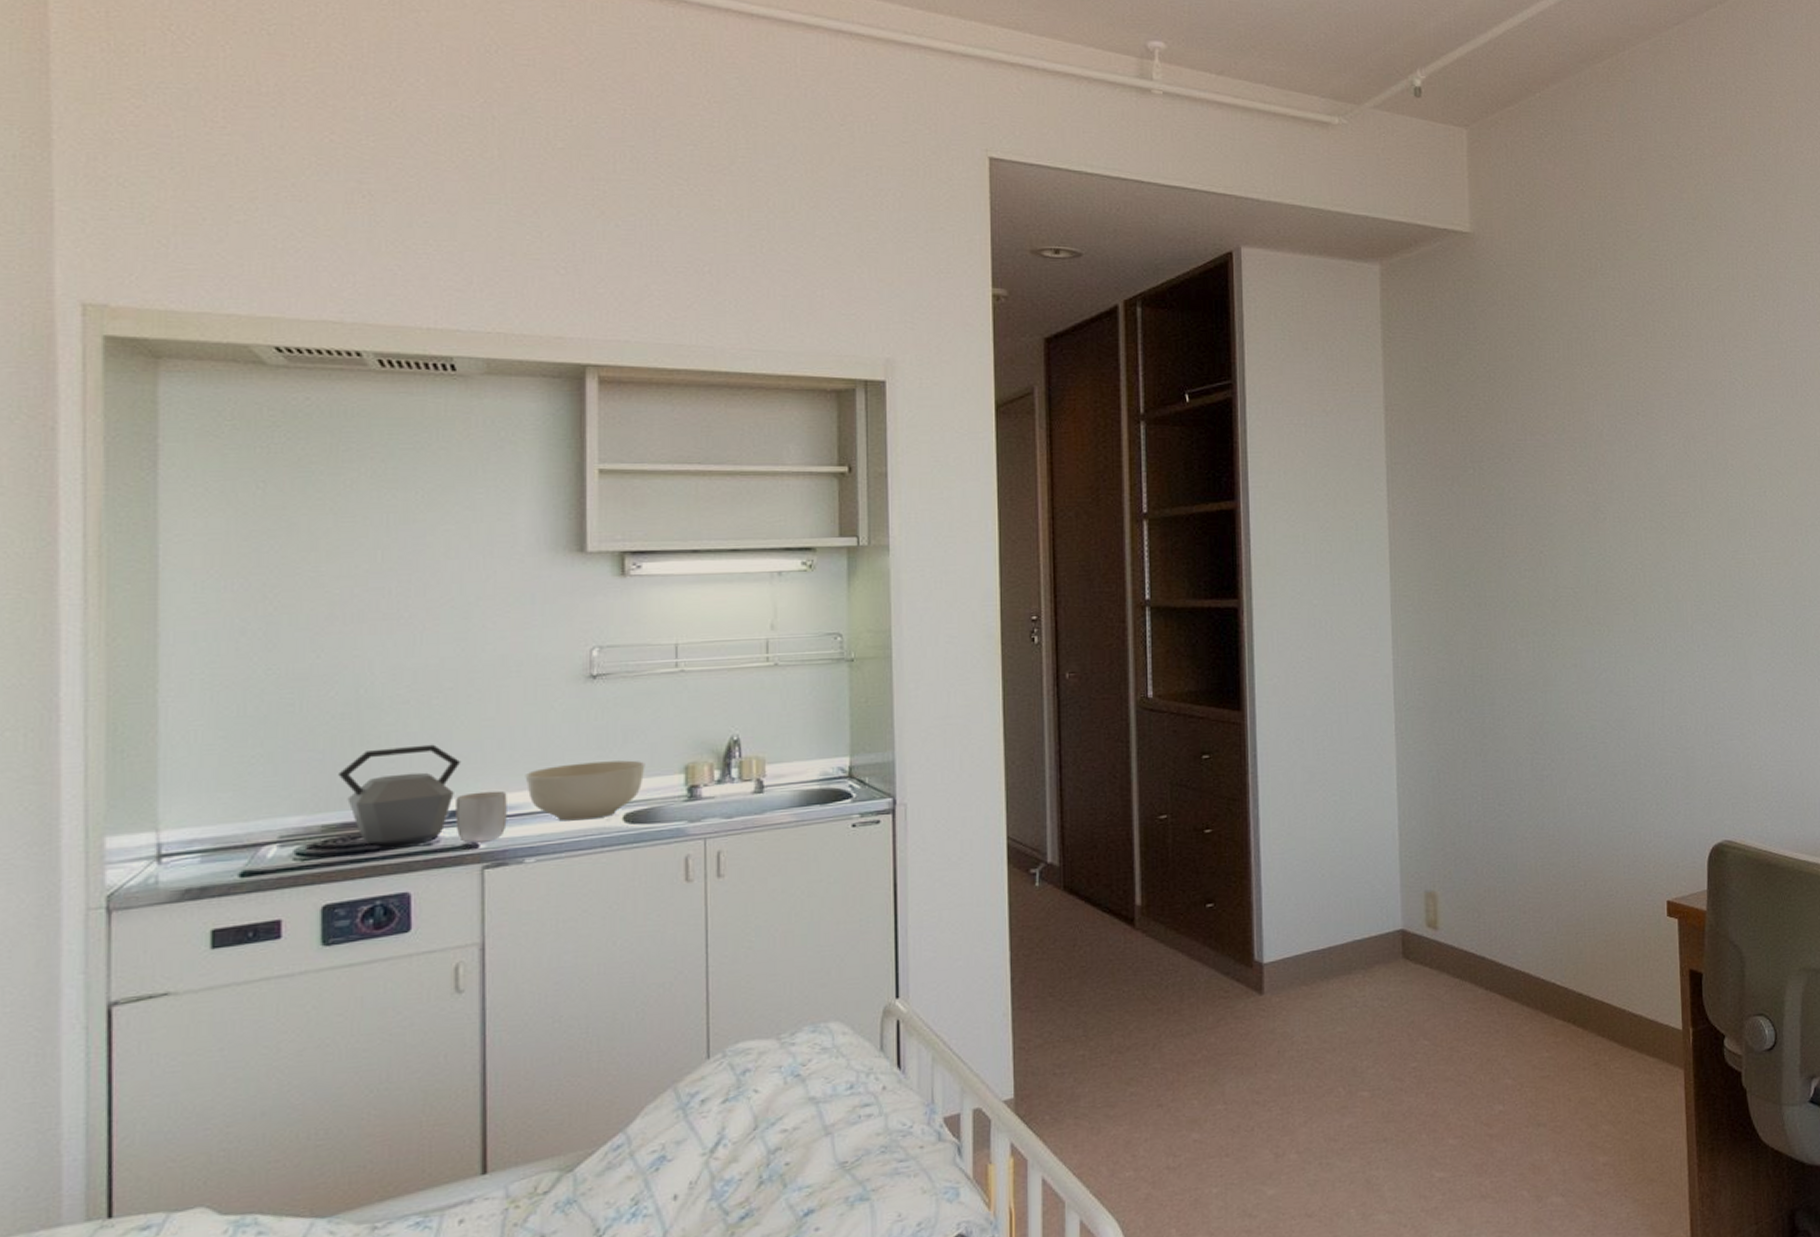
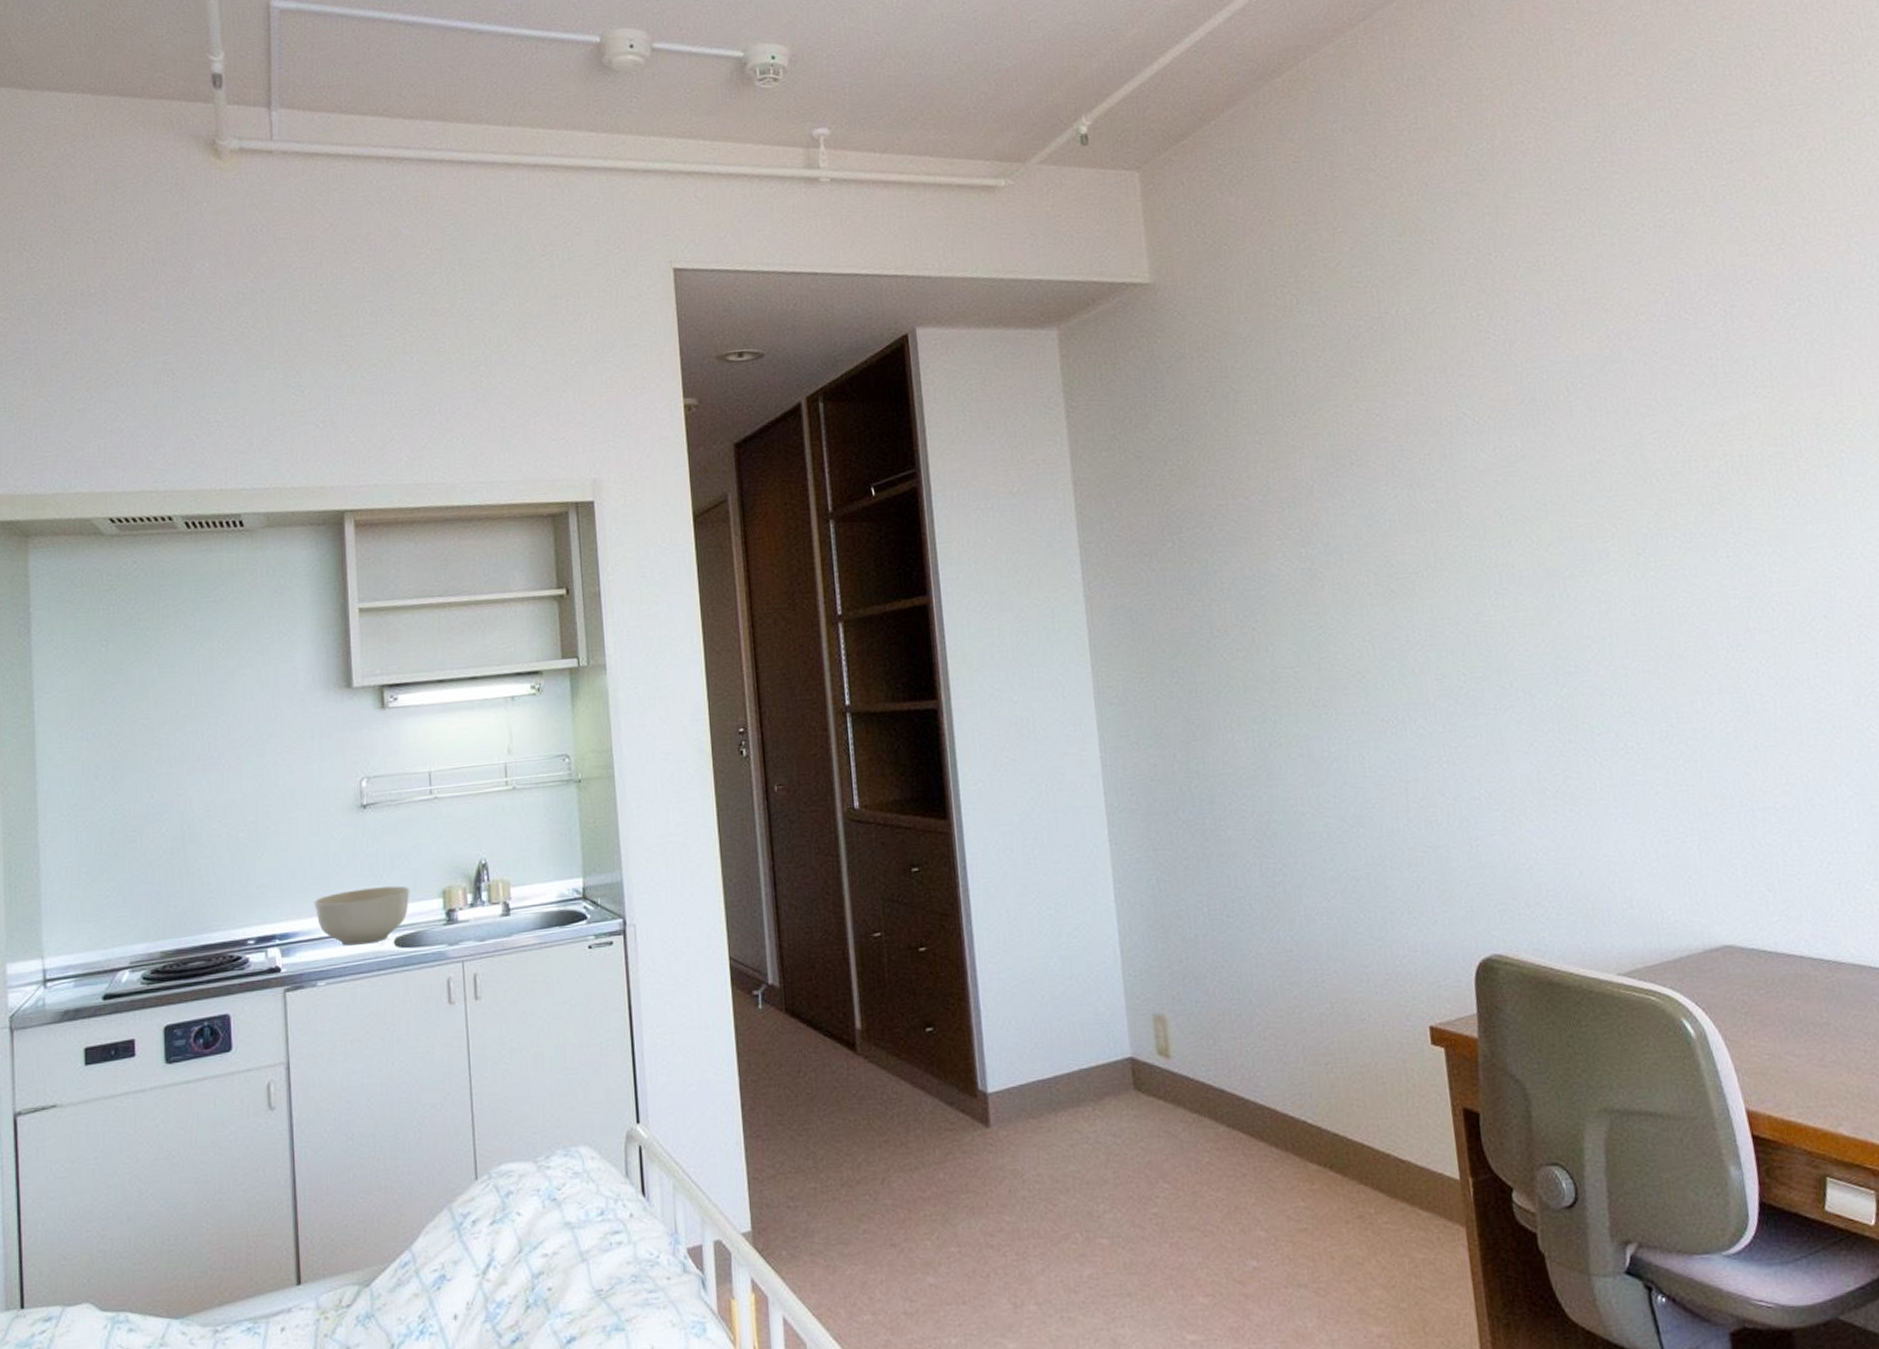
kettle: present [339,744,461,849] -> none [171,874,264,973]
cup: present [455,790,507,844] -> none [261,917,302,969]

